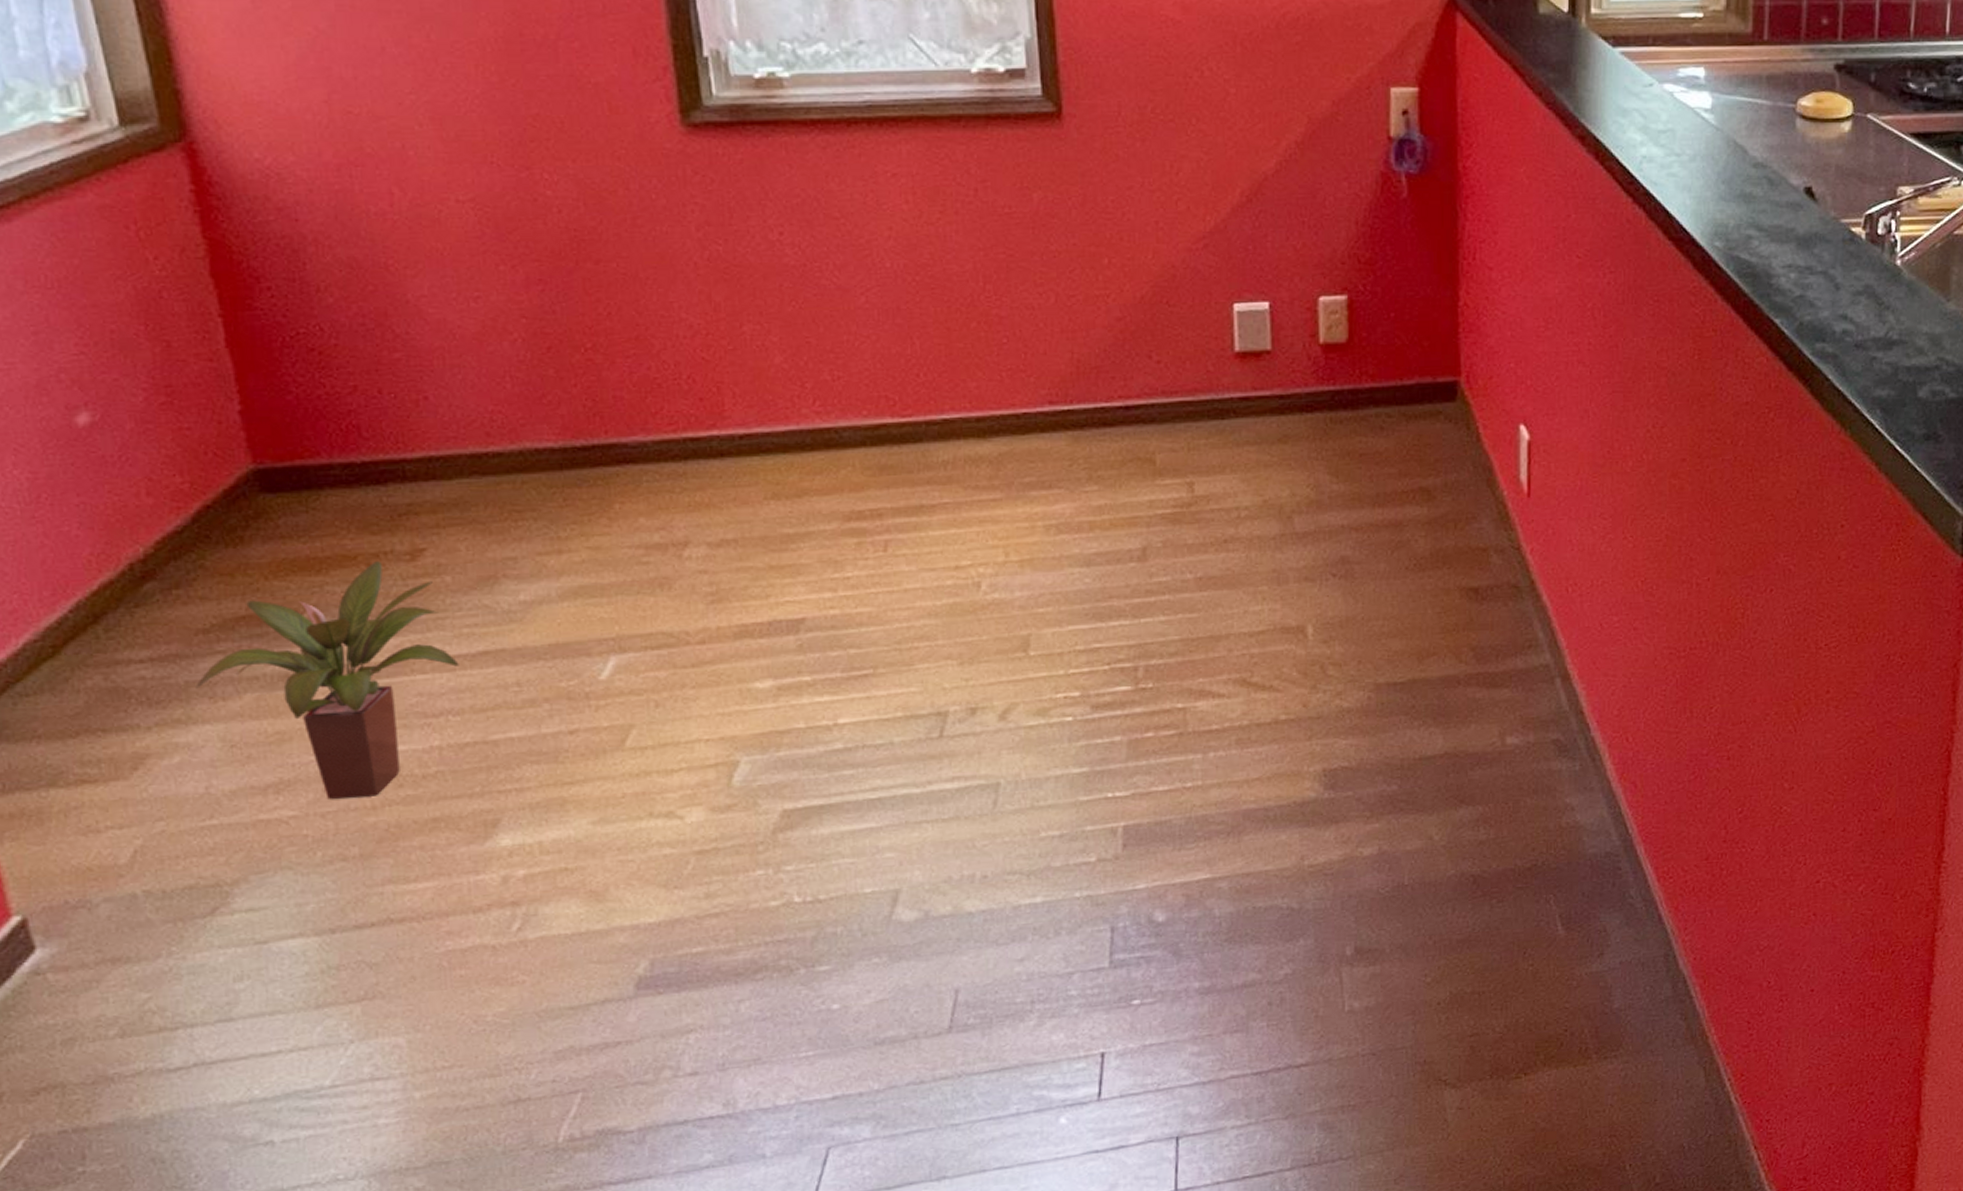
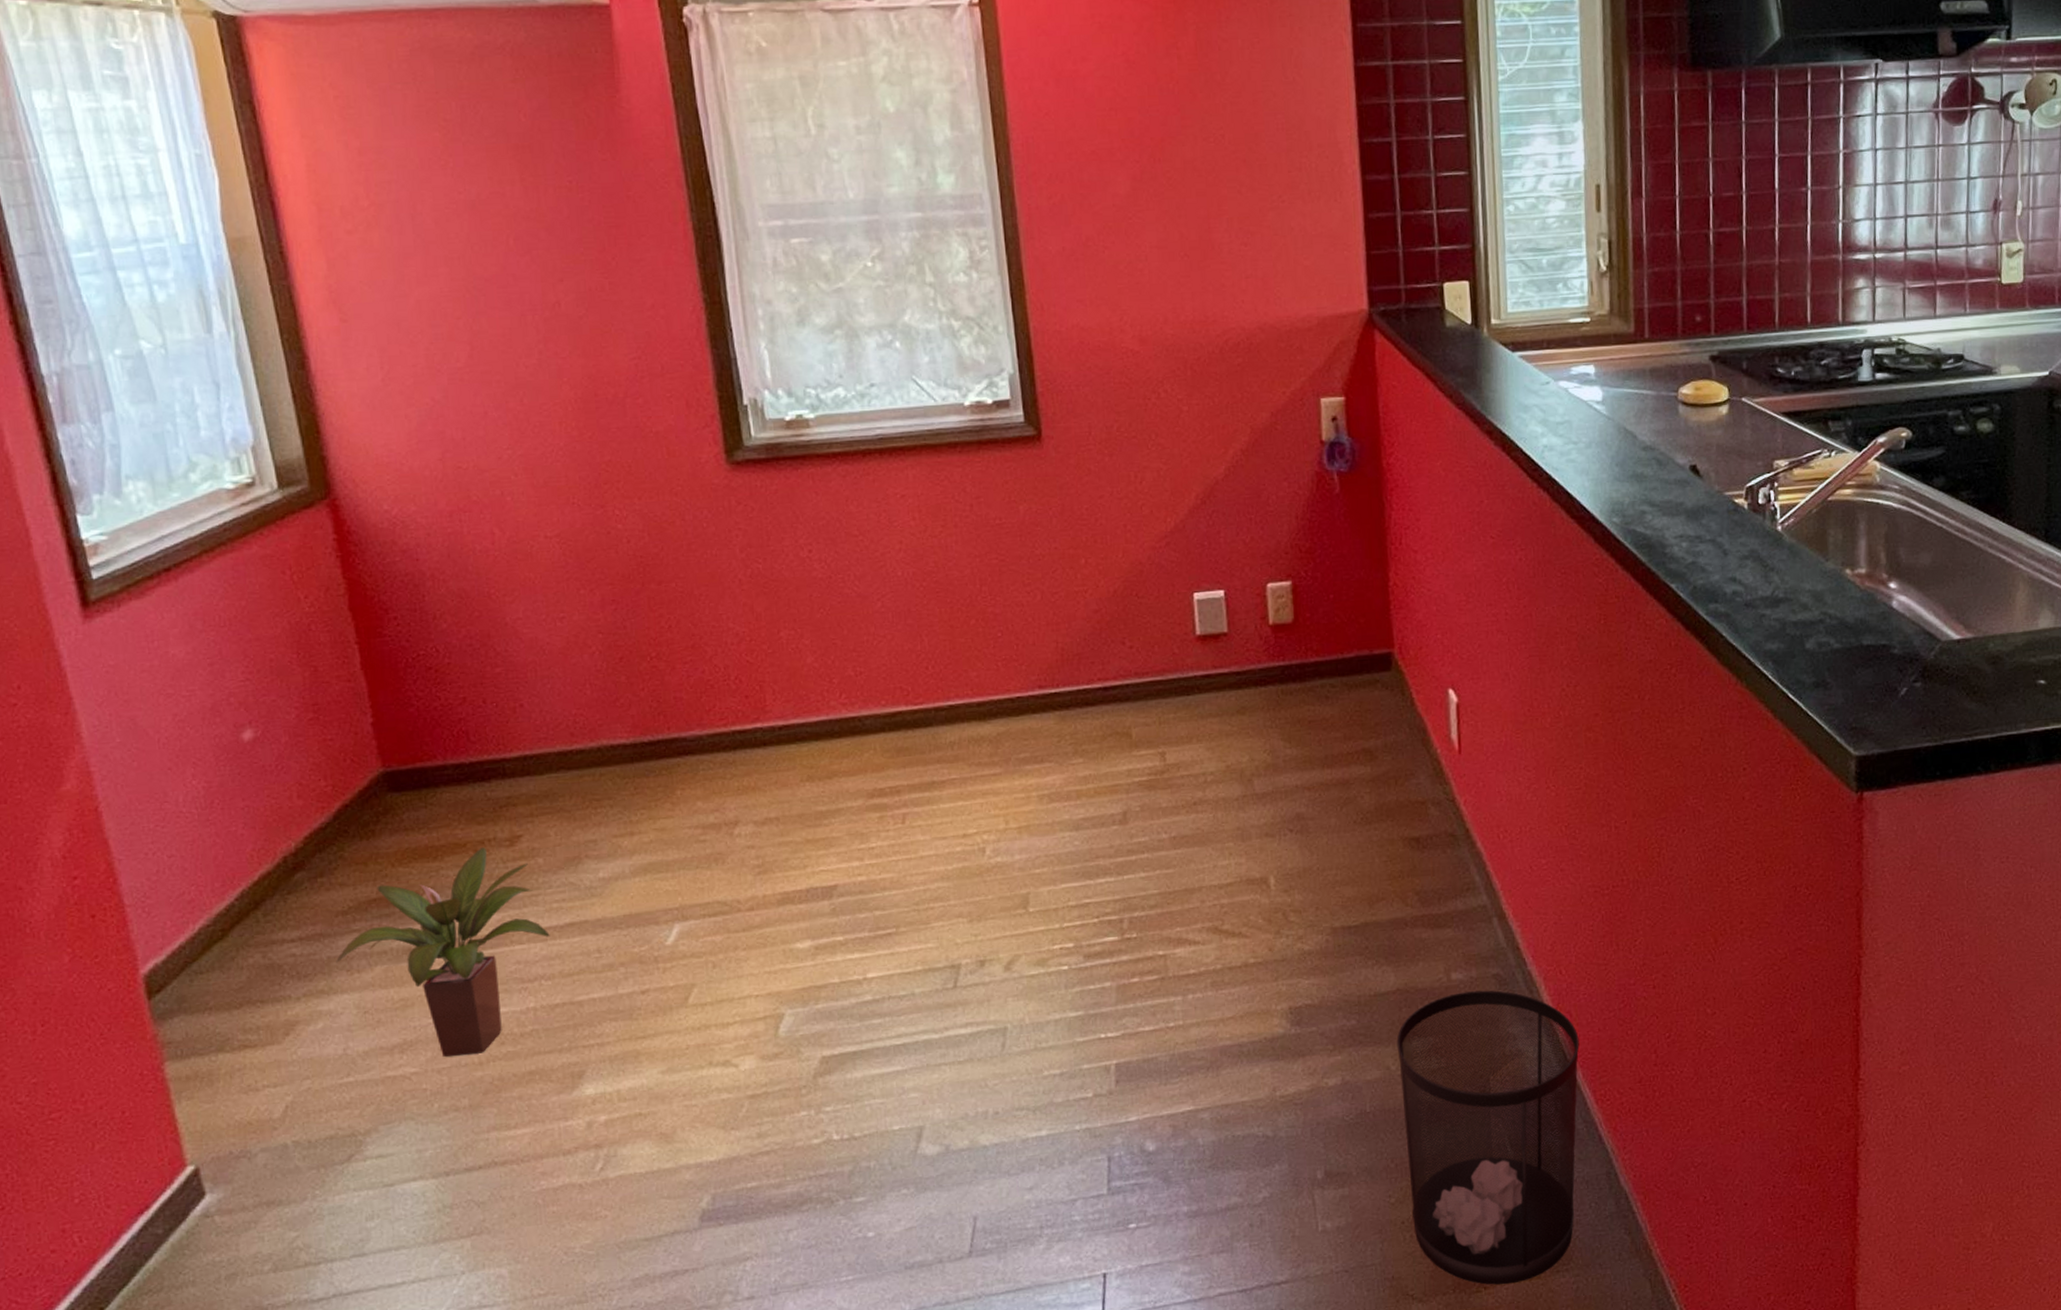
waste bin: none [1441,756,1643,1071] -> present [1396,990,1580,1285]

